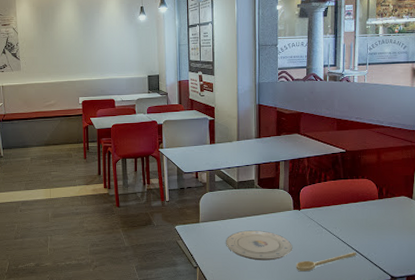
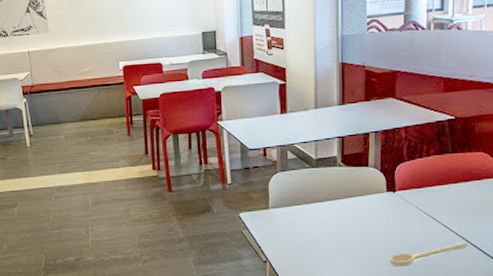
plate: present [226,230,292,261] -> none [302,217,385,253]

